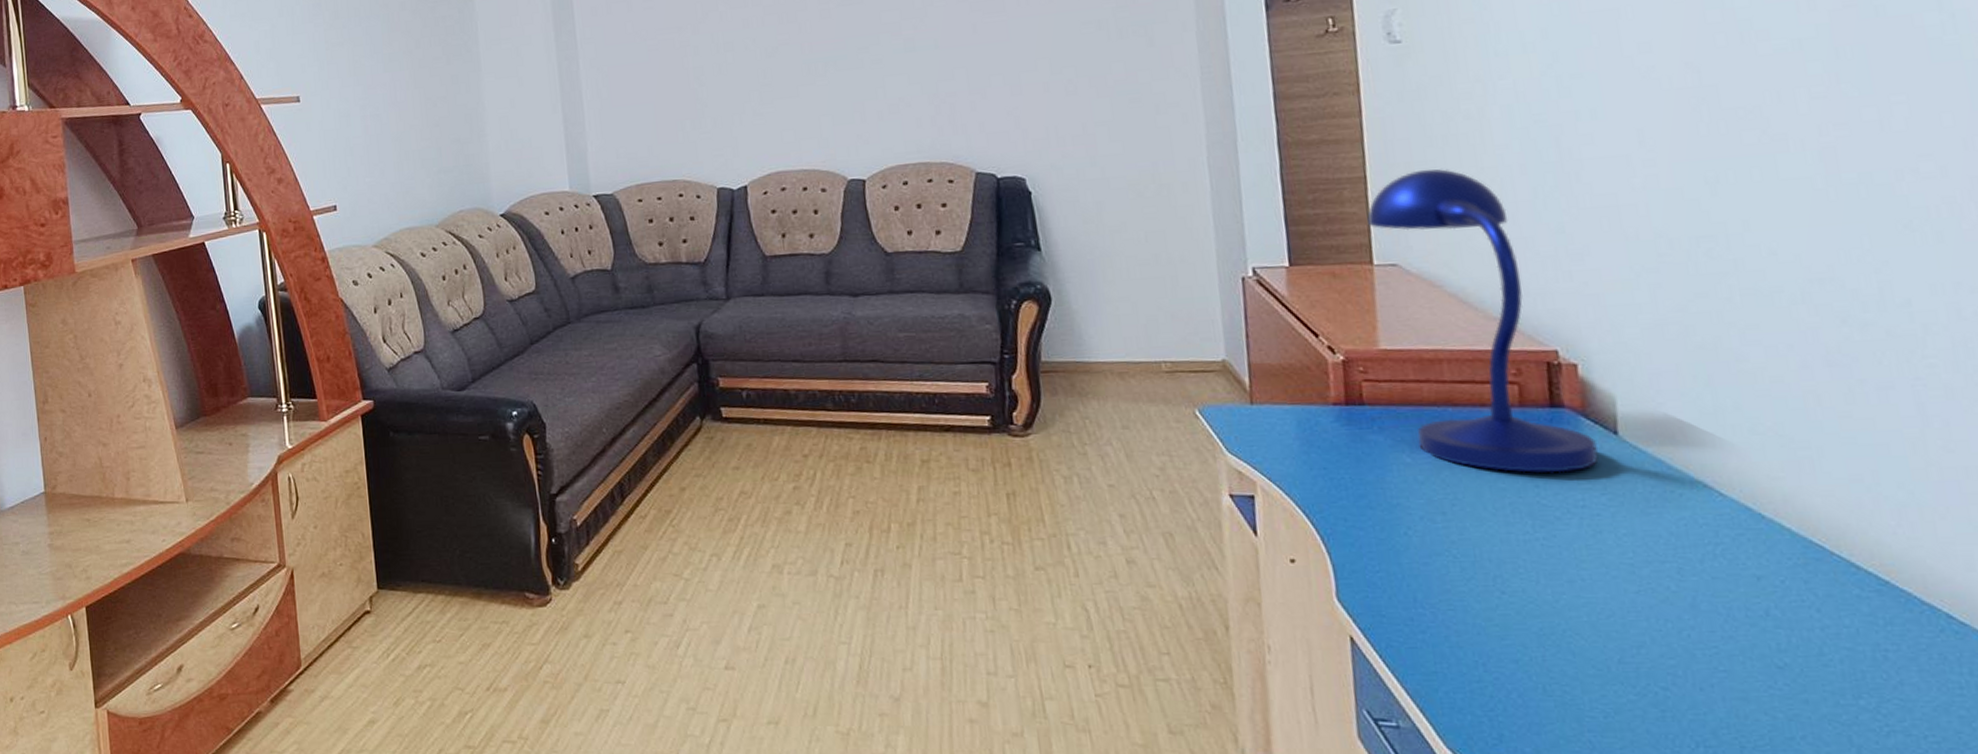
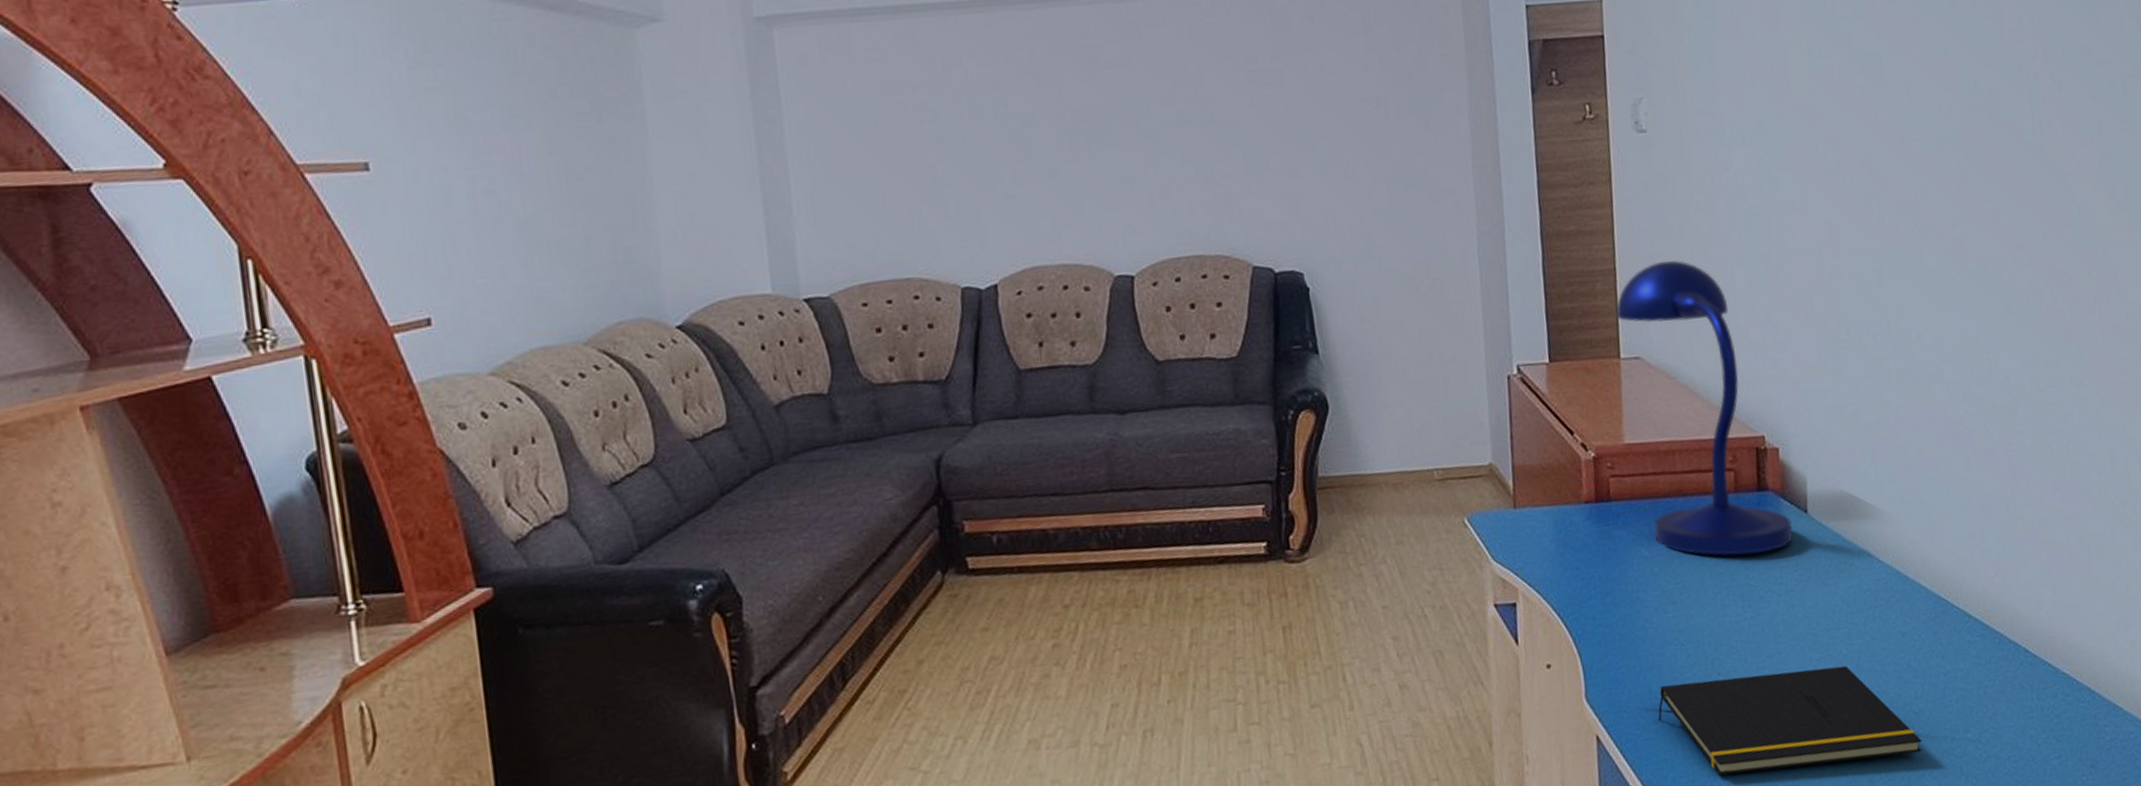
notepad: none [1425,595,1789,712] -> present [1658,665,1922,775]

